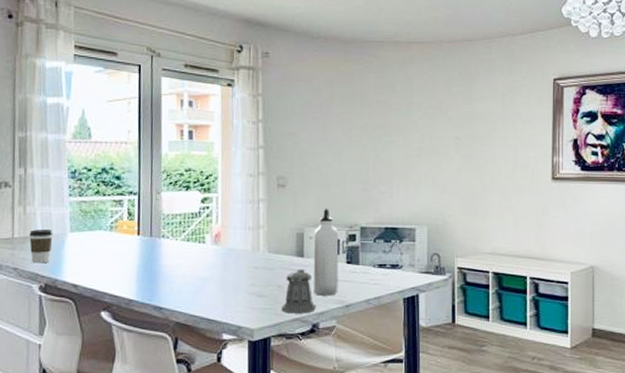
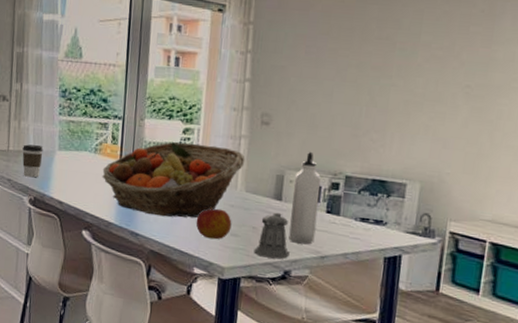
fruit basket: none [119,211,265,287] -> present [102,142,246,218]
apple: none [221,271,257,303] -> present [196,206,232,240]

